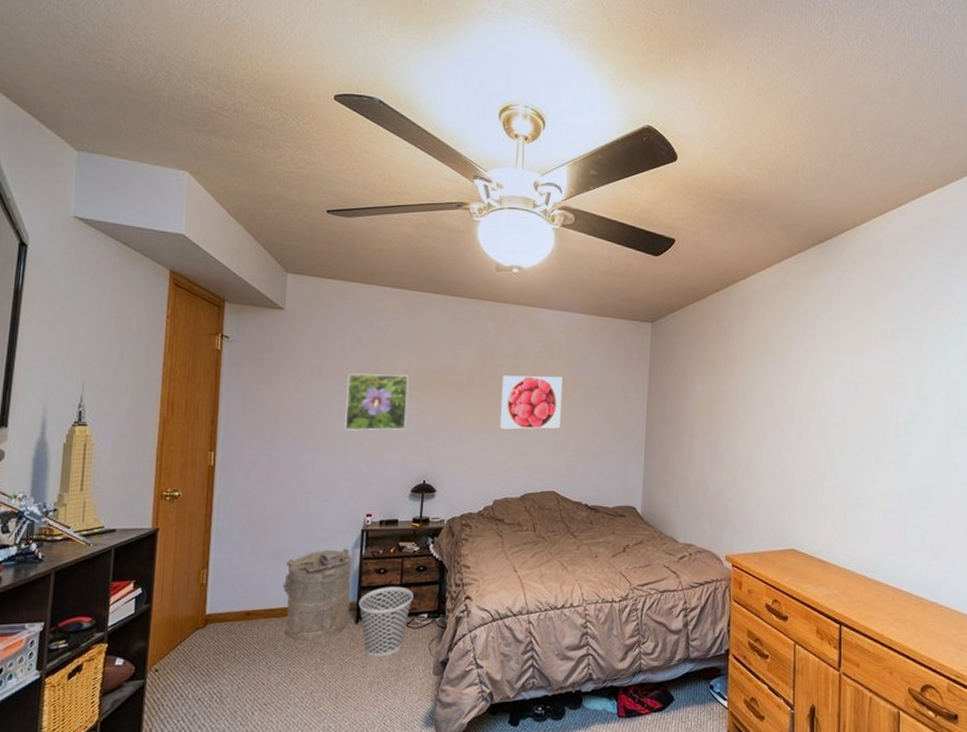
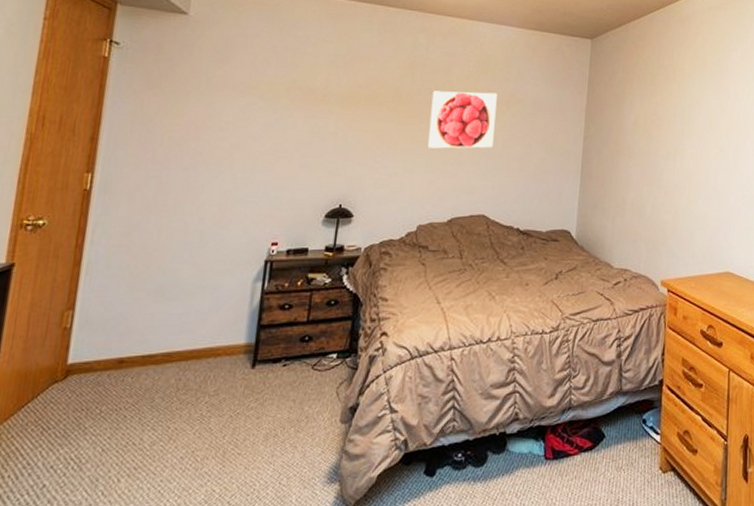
laundry hamper: present [282,548,352,641] -> none [165,282,252,390]
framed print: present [345,373,408,431] -> none [251,86,328,149]
wastebasket: present [358,586,413,657] -> none [256,323,322,405]

